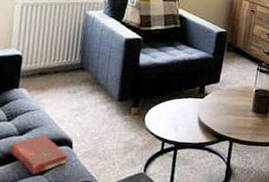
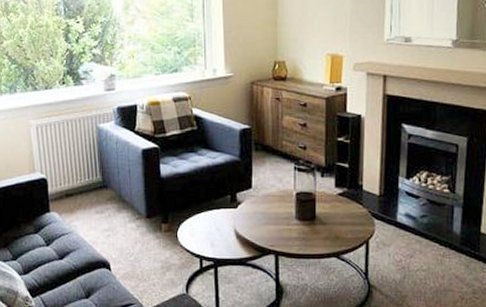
book: present [10,134,68,174] -> none [54,257,108,298]

